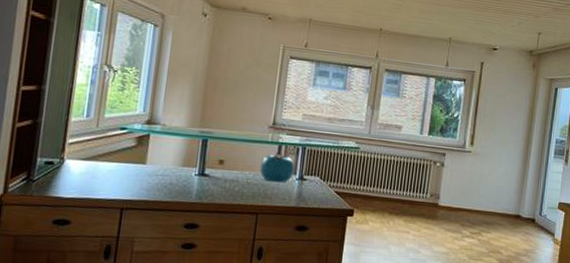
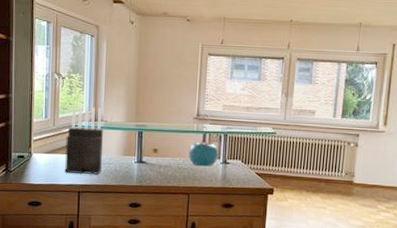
knife block: none [106,104,161,188] -> present [65,105,104,175]

